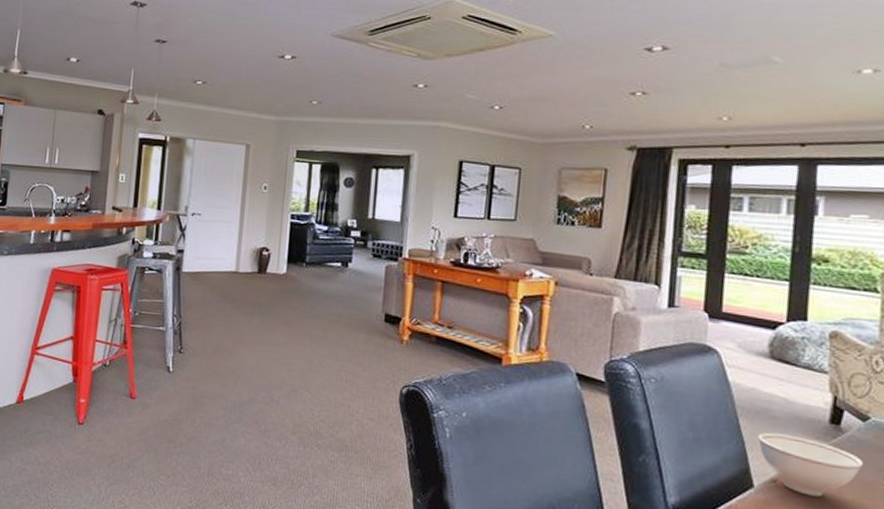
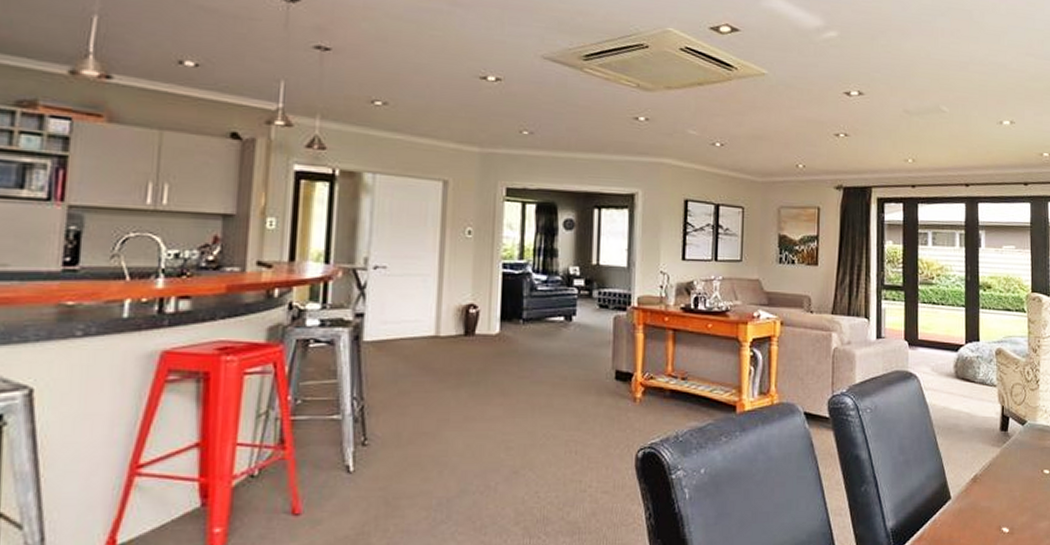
bowl: present [757,432,864,497] -> none [951,445,1025,499]

